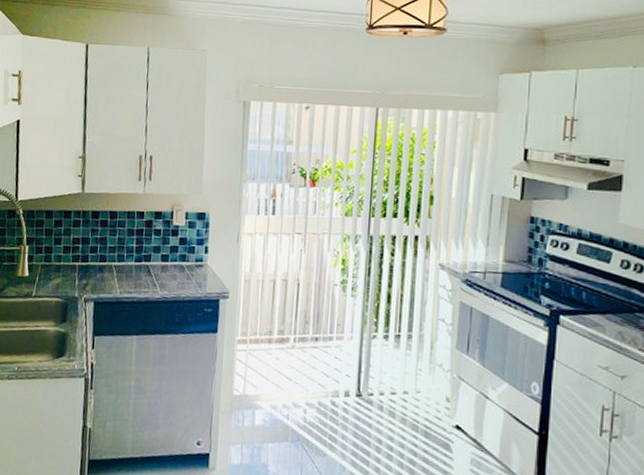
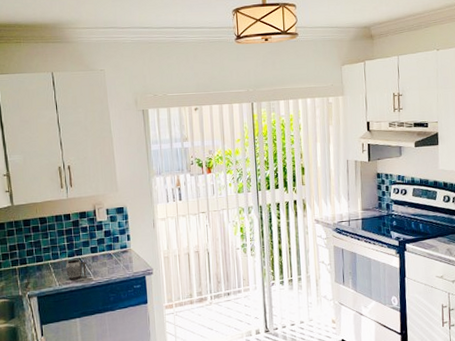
mug: none [130,265,155,290] -> present [66,259,87,280]

